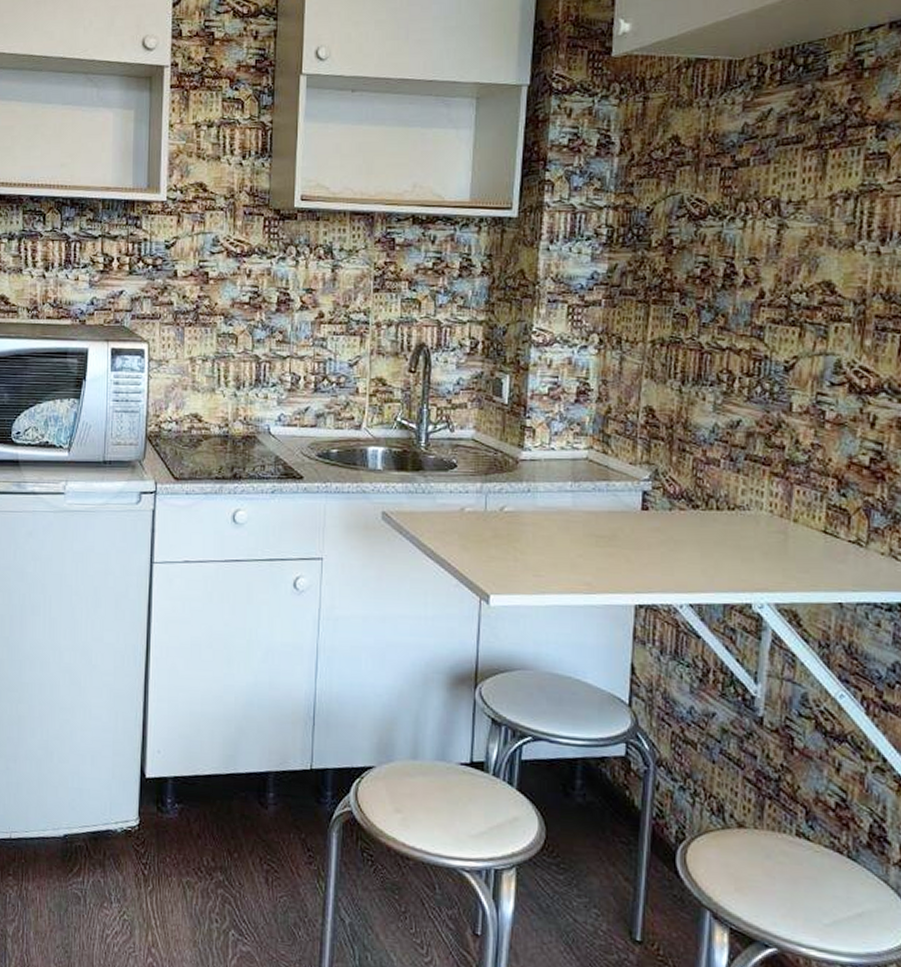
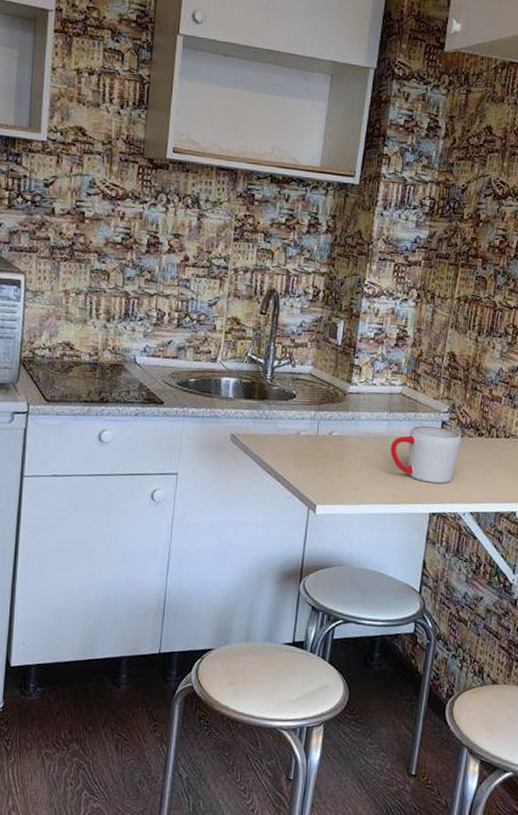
mug: none [578,497,670,568] -> present [390,426,461,483]

